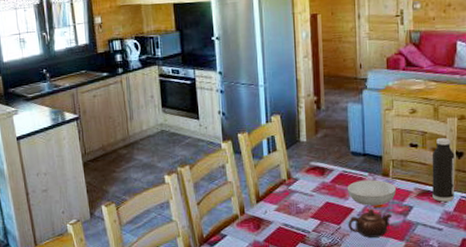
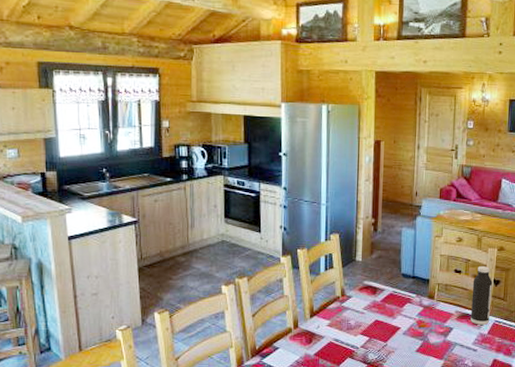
serving bowl: present [347,180,397,206] -> none [395,301,440,326]
teapot: present [348,209,391,238] -> none [394,328,433,355]

